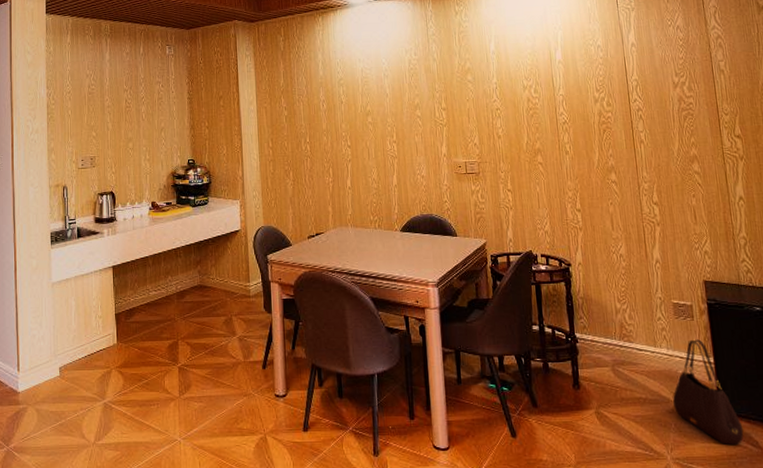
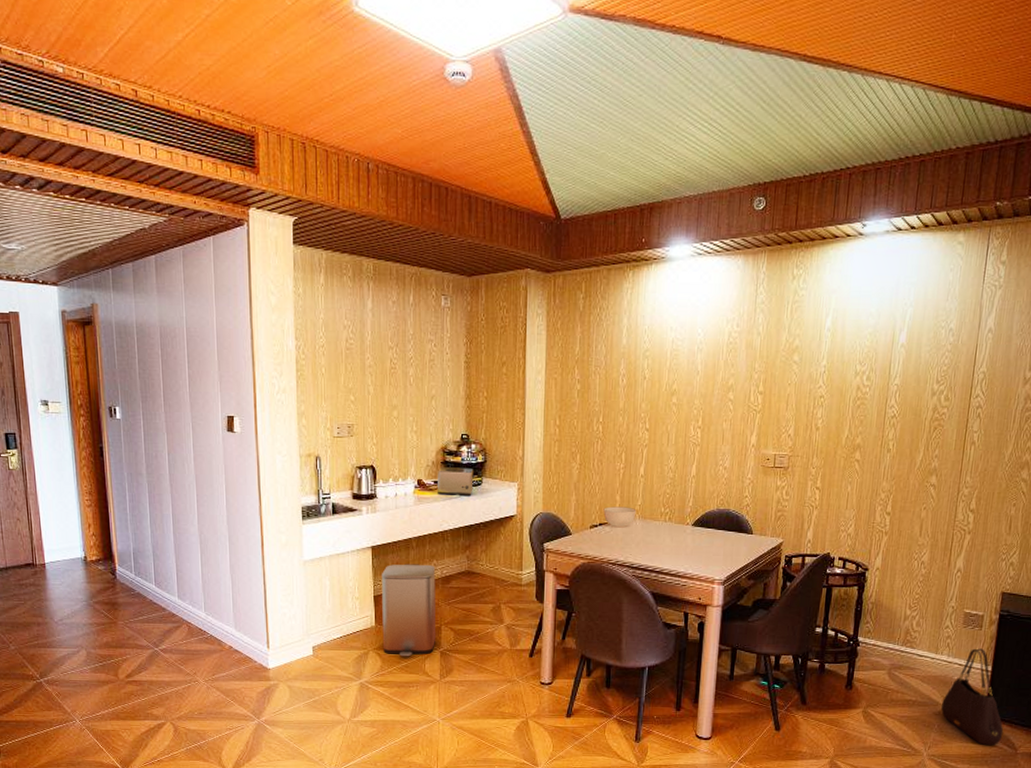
pedal bin: none [121,280,174,374] -> present [381,564,437,657]
toaster: none [168,189,202,215] -> present [436,467,475,496]
bowl: none [318,217,348,237] -> present [603,506,637,528]

